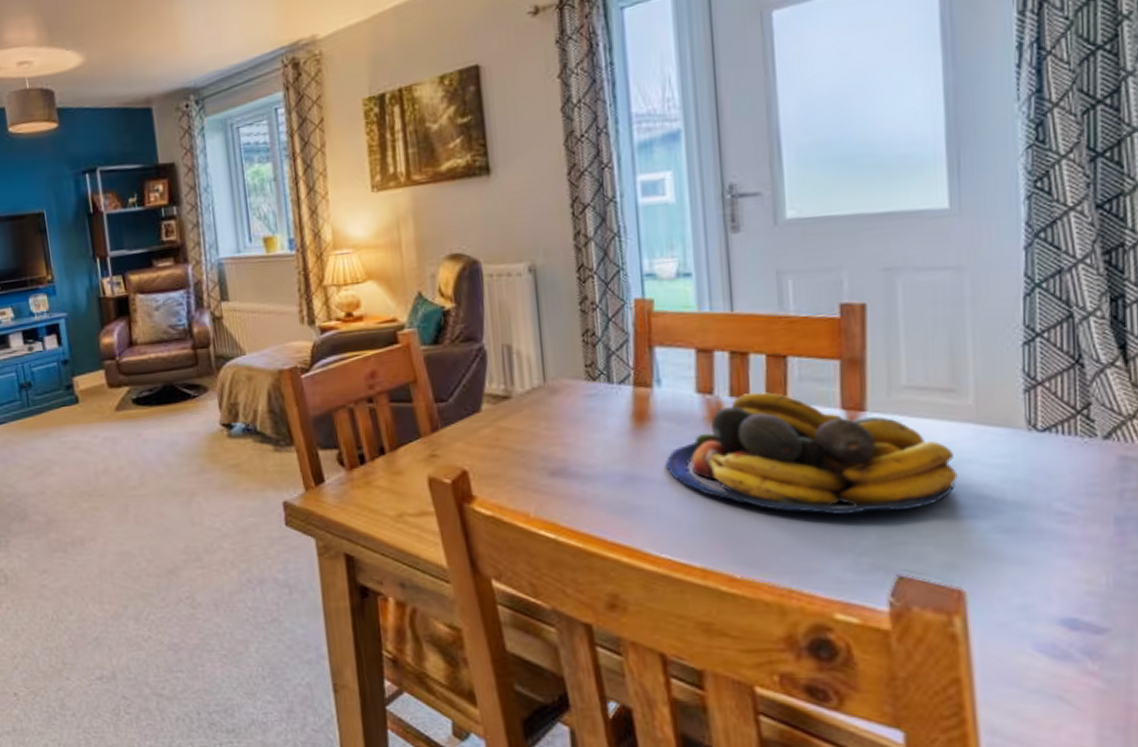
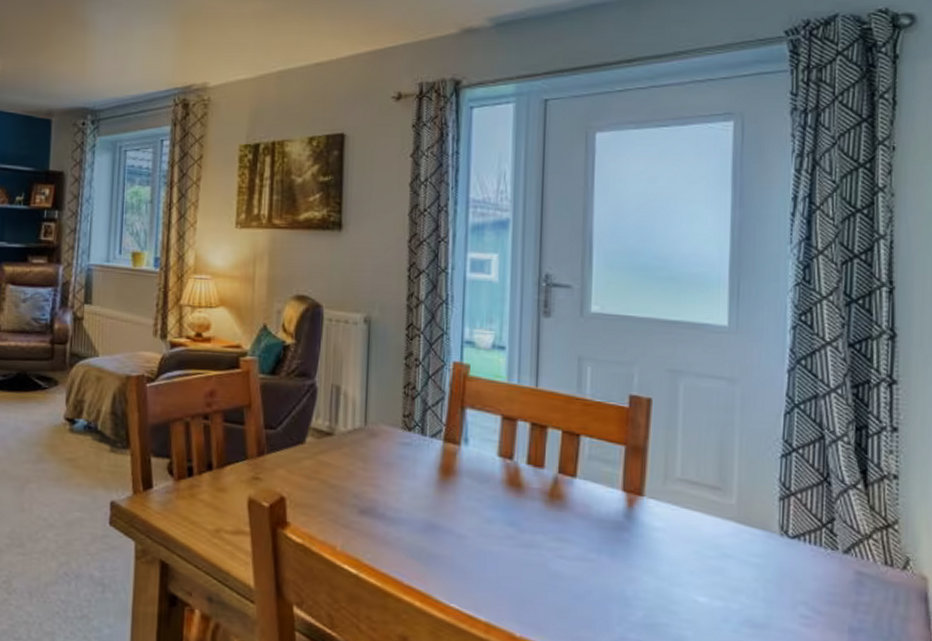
fruit bowl: present [666,392,958,515] -> none [464,464,718,594]

